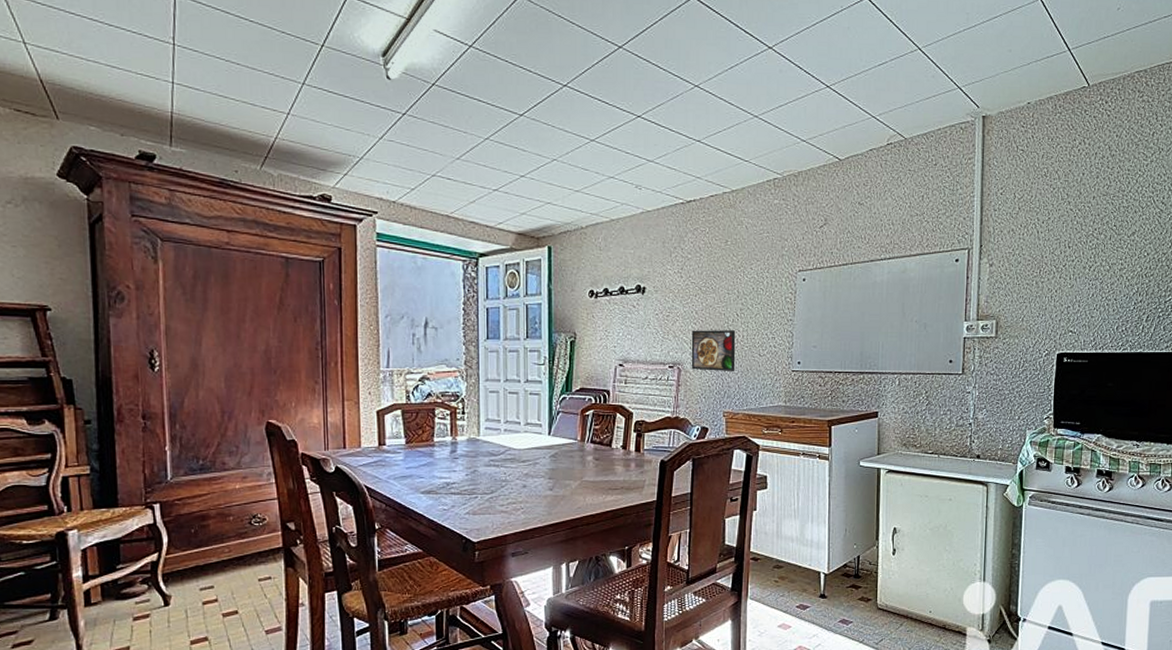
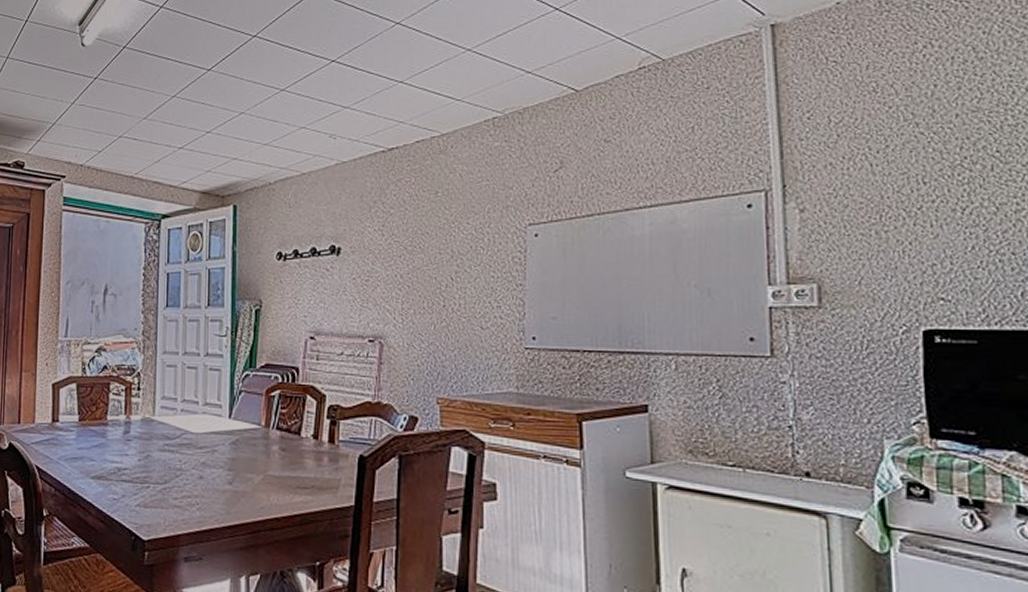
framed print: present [691,330,736,372] -> none [395,297,451,349]

